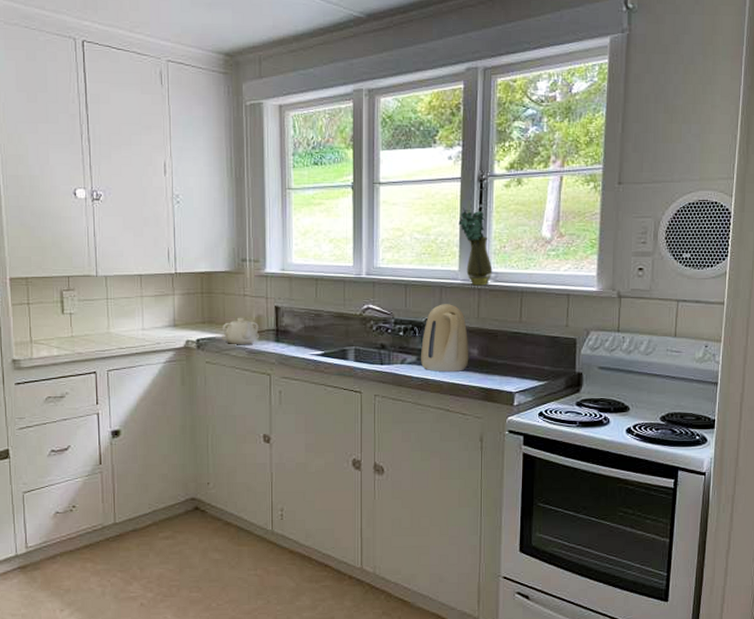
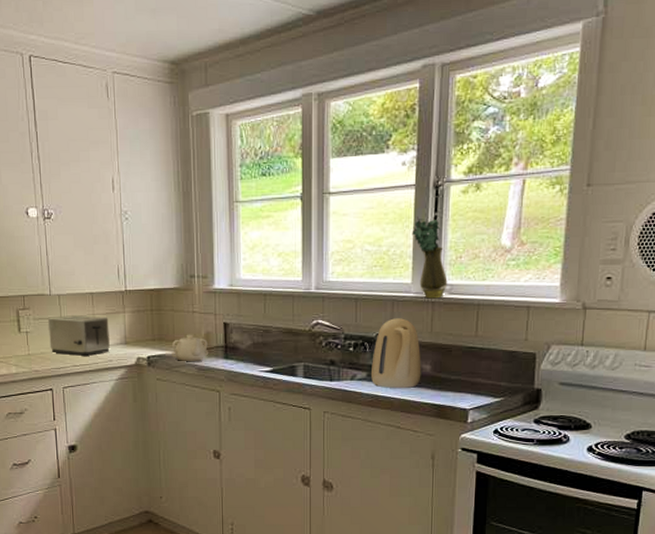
toaster: none [94,297,158,338] -> present [48,315,110,356]

